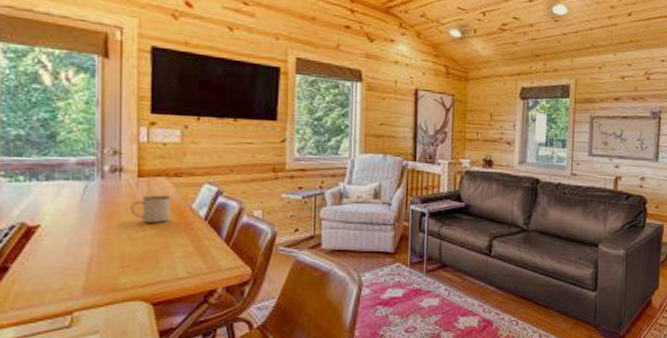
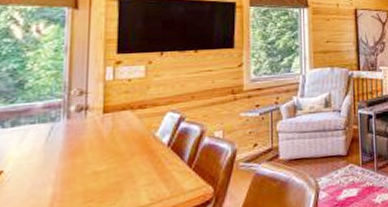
mug: present [130,194,170,223] -> none [95,127,134,156]

